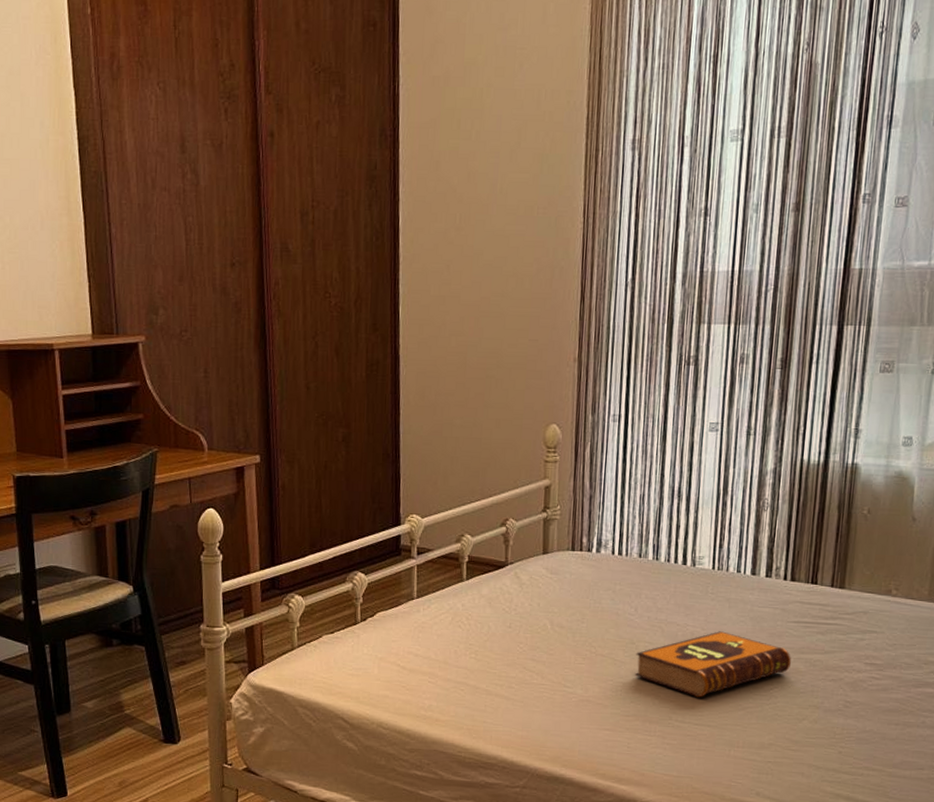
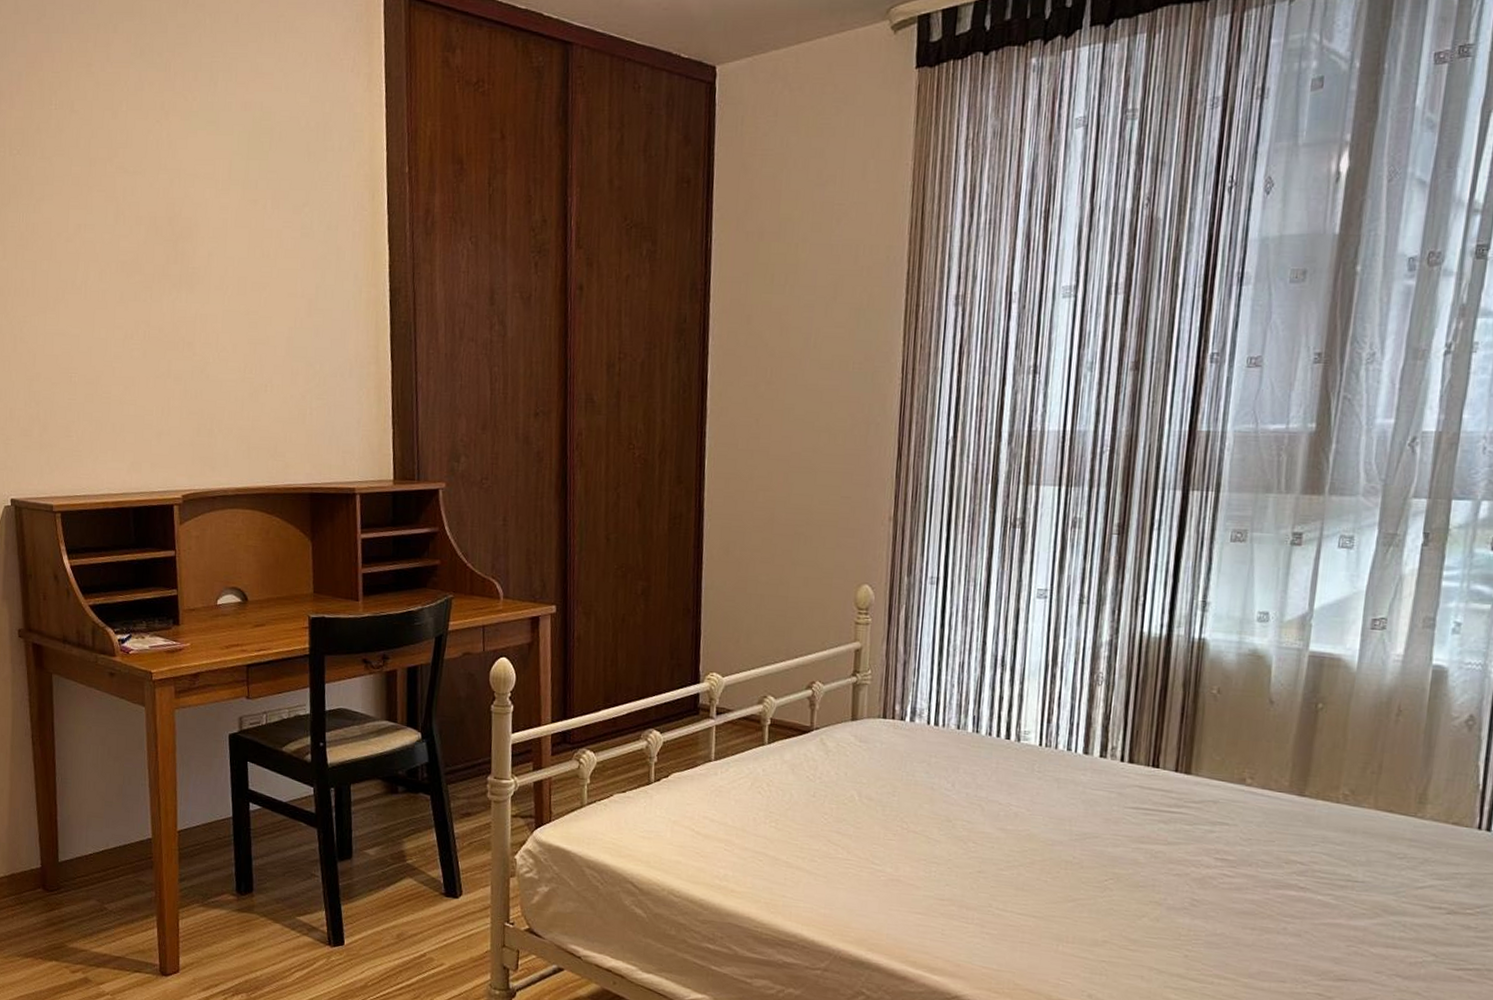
hardback book: present [634,631,792,697] -> none [950,813,1130,884]

